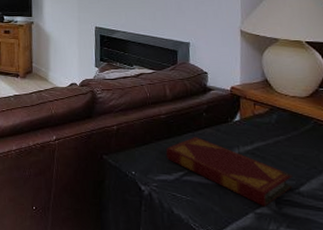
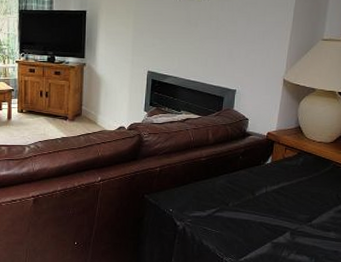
hardback book: present [165,137,294,206] -> none [202,178,309,237]

